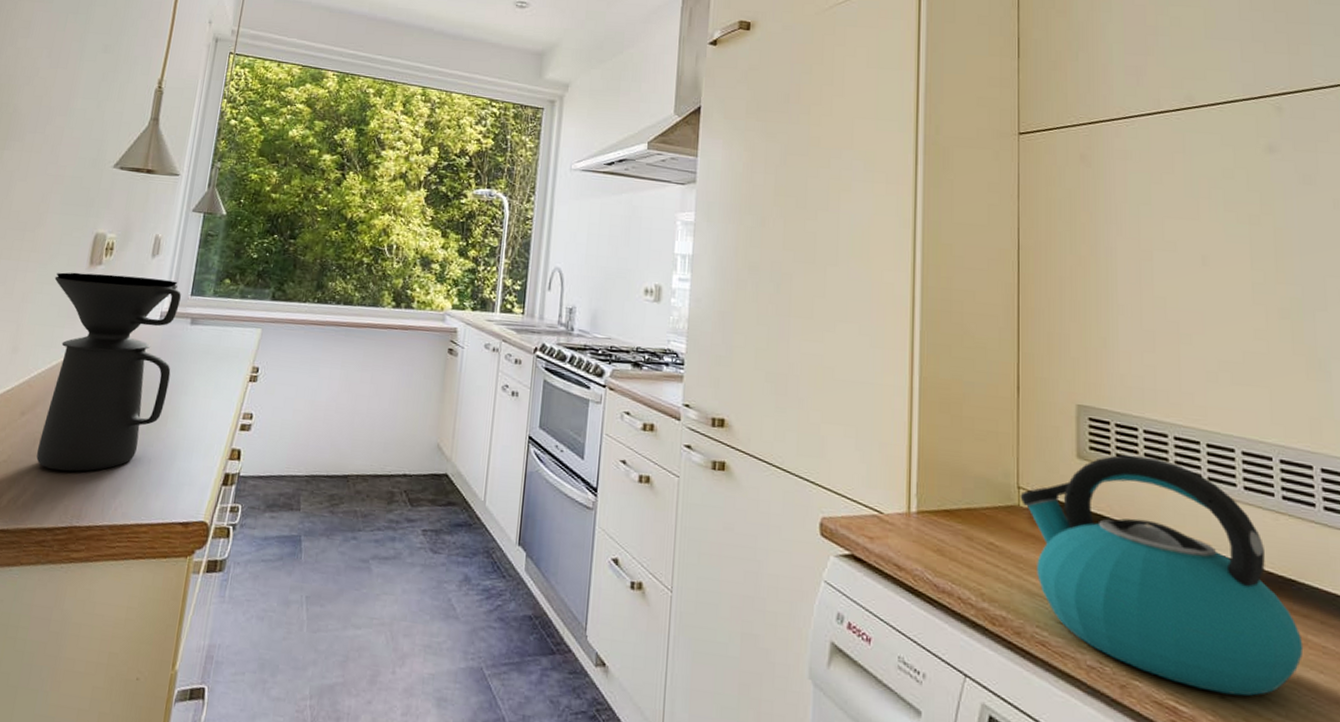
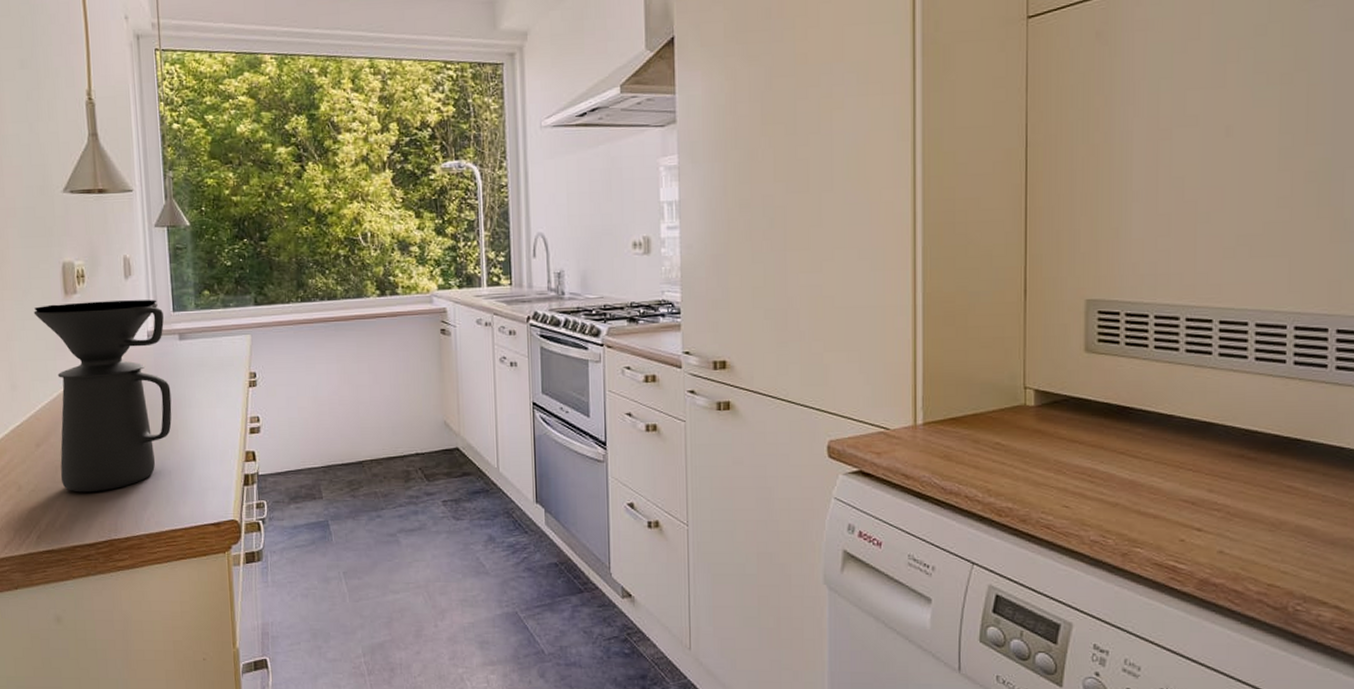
kettle: present [1020,455,1304,697] -> none [1026,341,1304,549]

